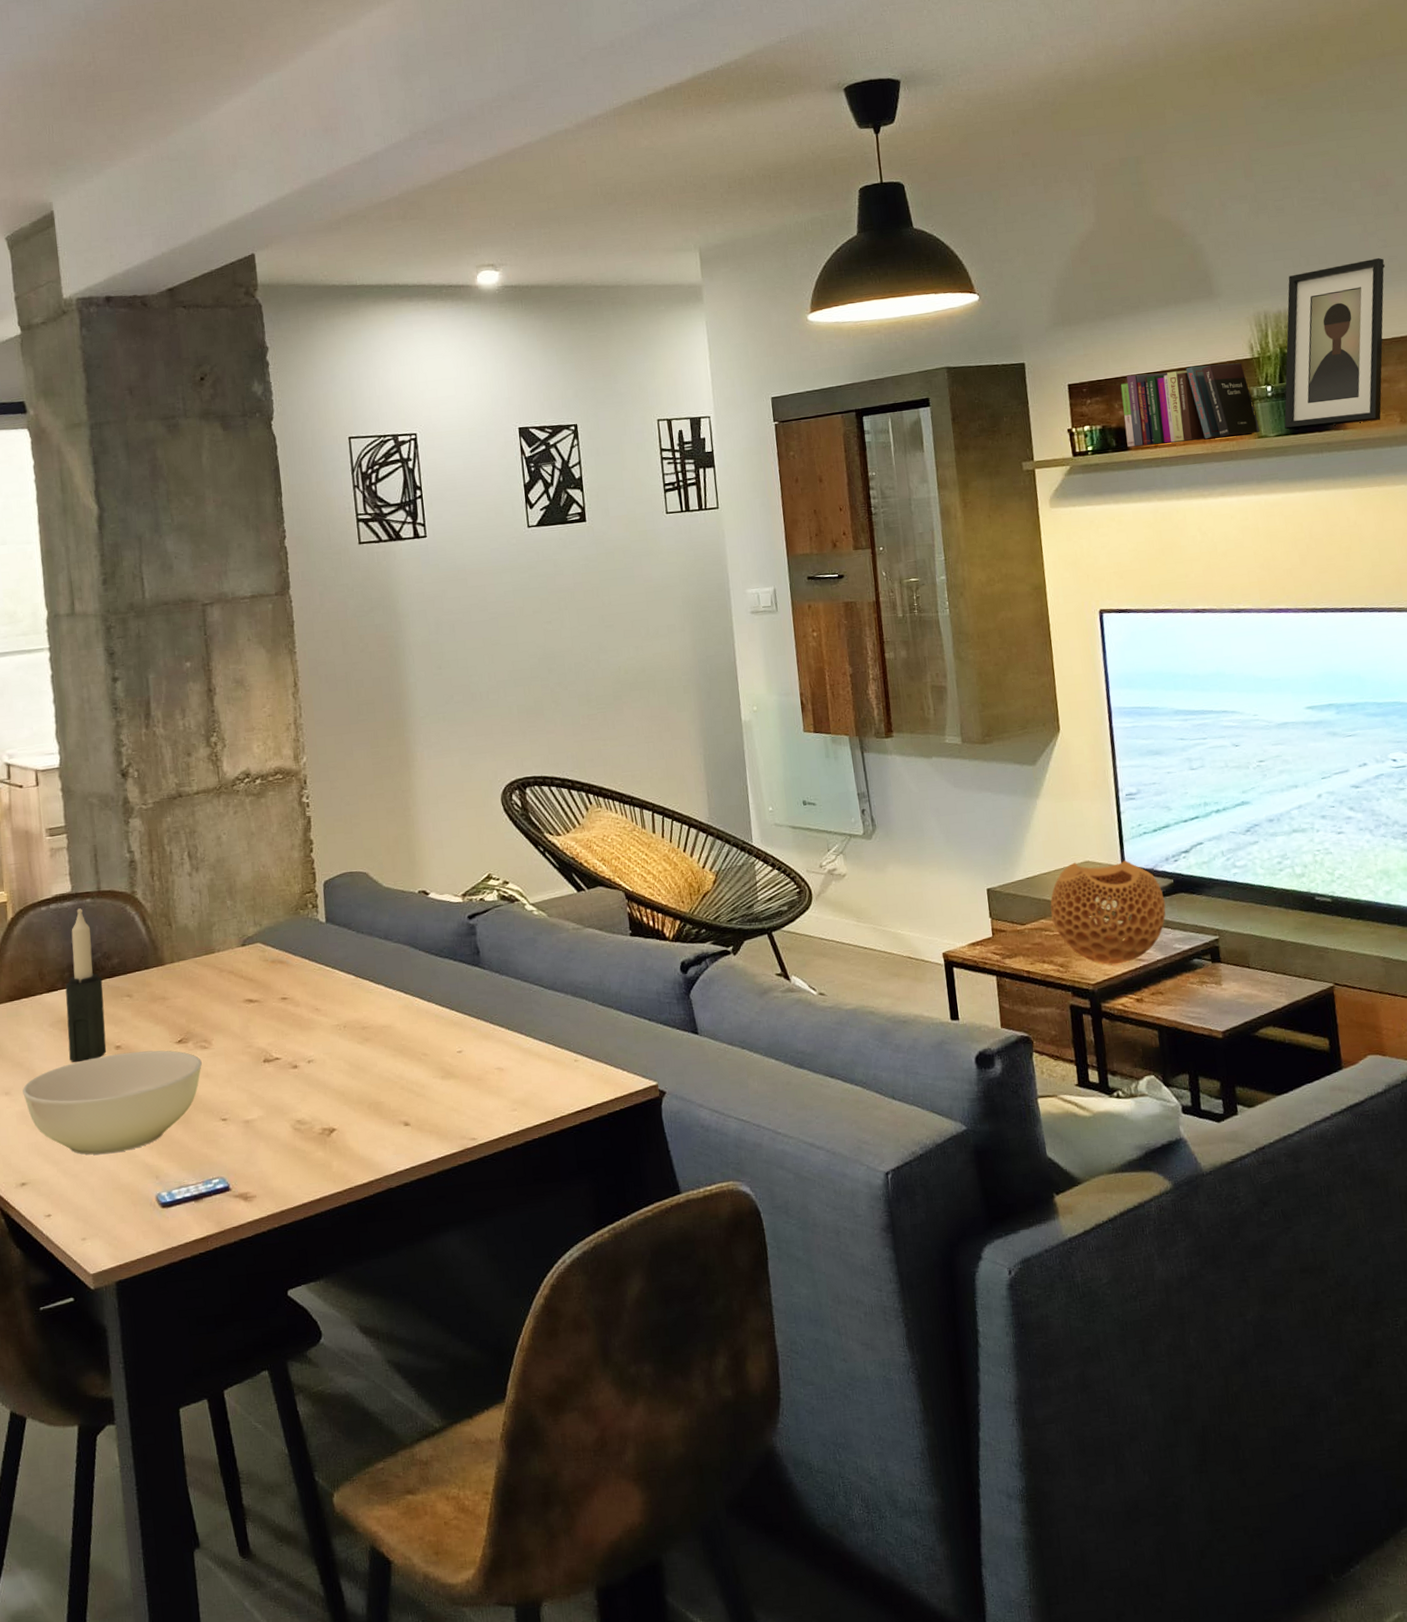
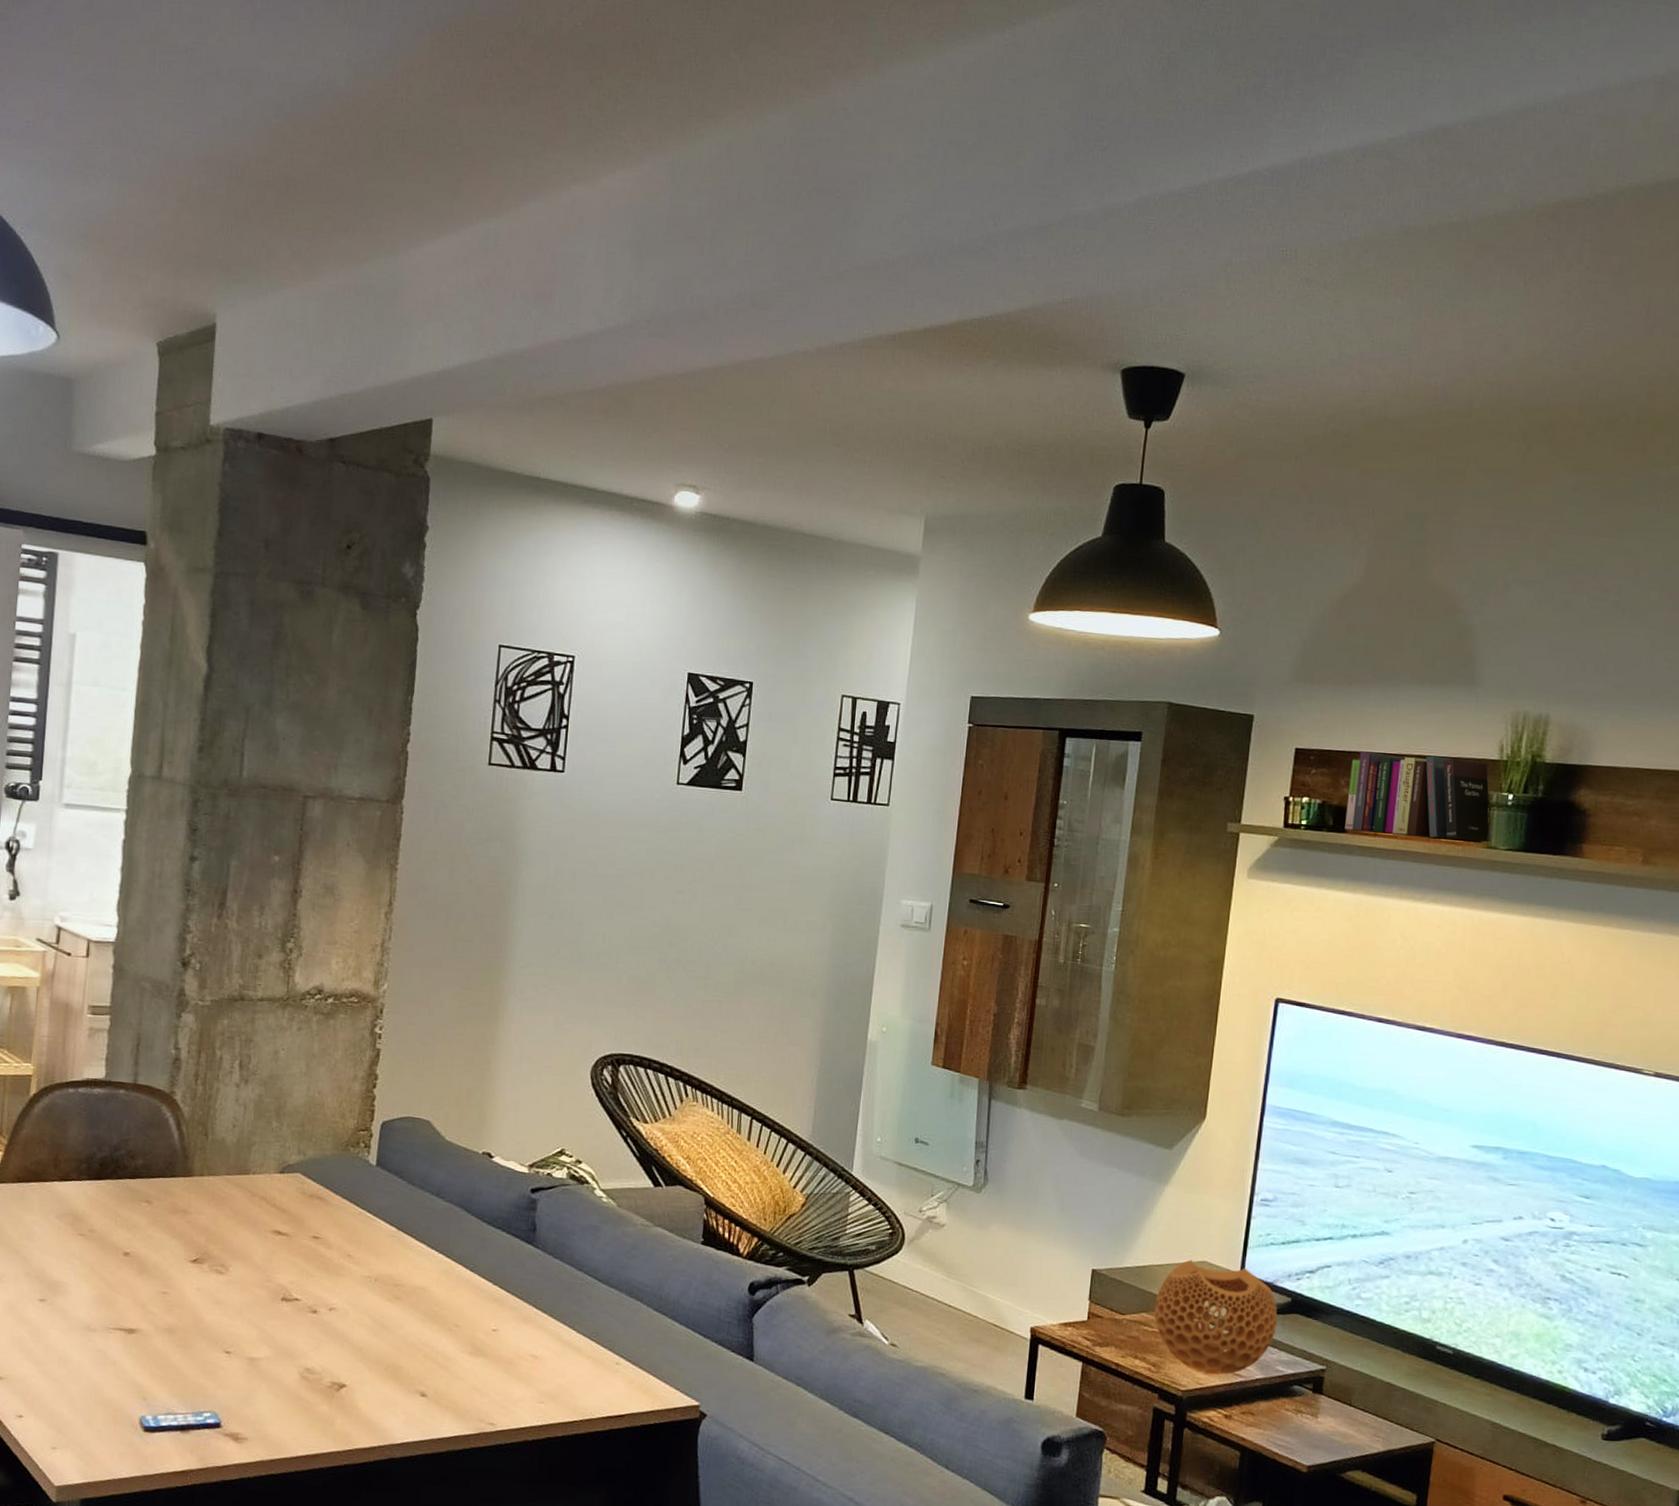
bowl: present [22,1050,202,1155] -> none [14,1260,215,1365]
candle: present [65,908,107,1062] -> none [72,1098,122,1262]
picture frame: present [1284,257,1386,430] -> none [1518,678,1666,855]

